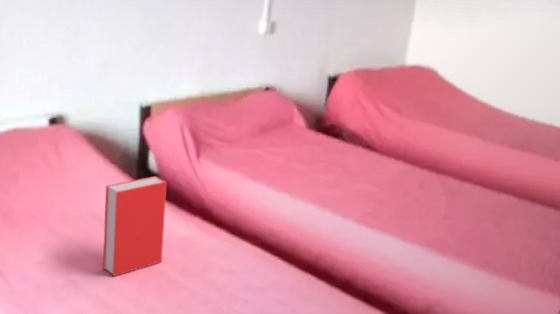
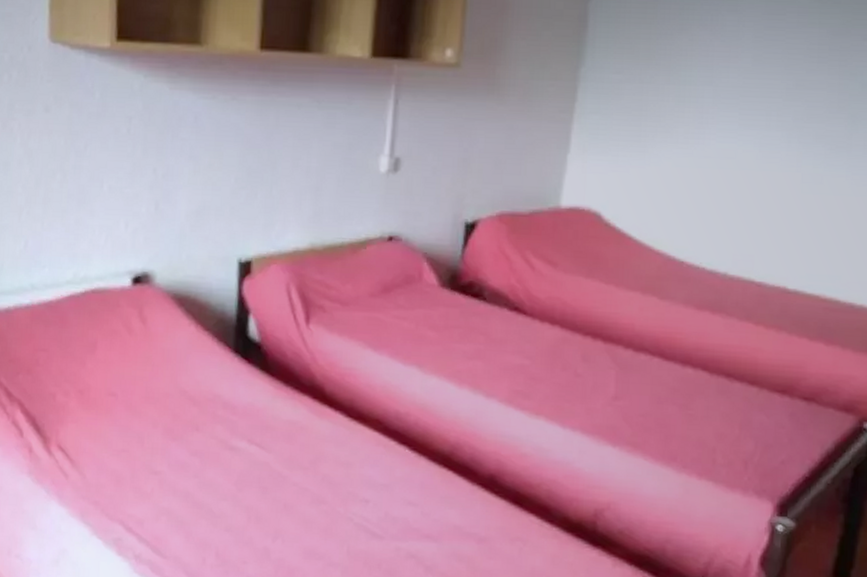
book: present [102,175,167,277] -> none [193,345,270,469]

